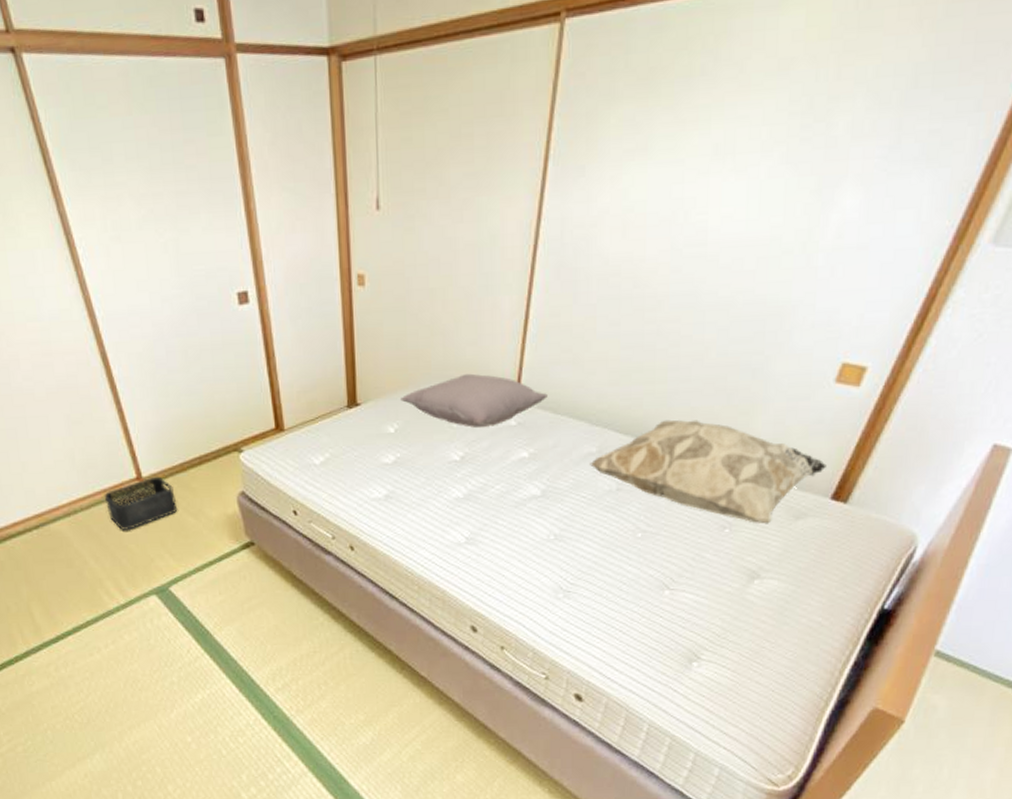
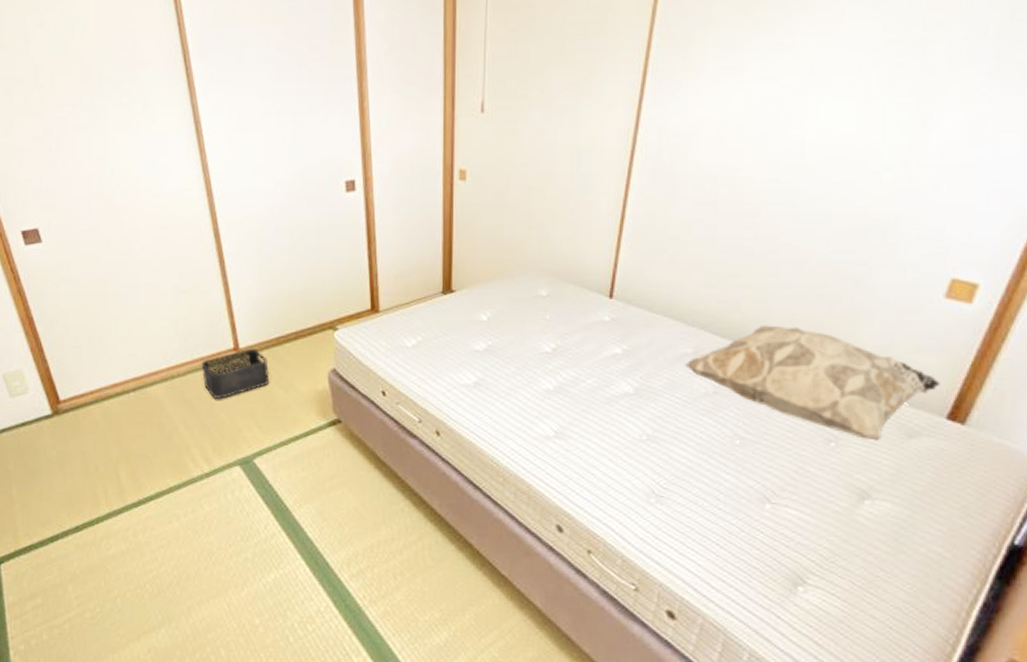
pillow: present [400,373,547,428] -> none [495,267,642,321]

